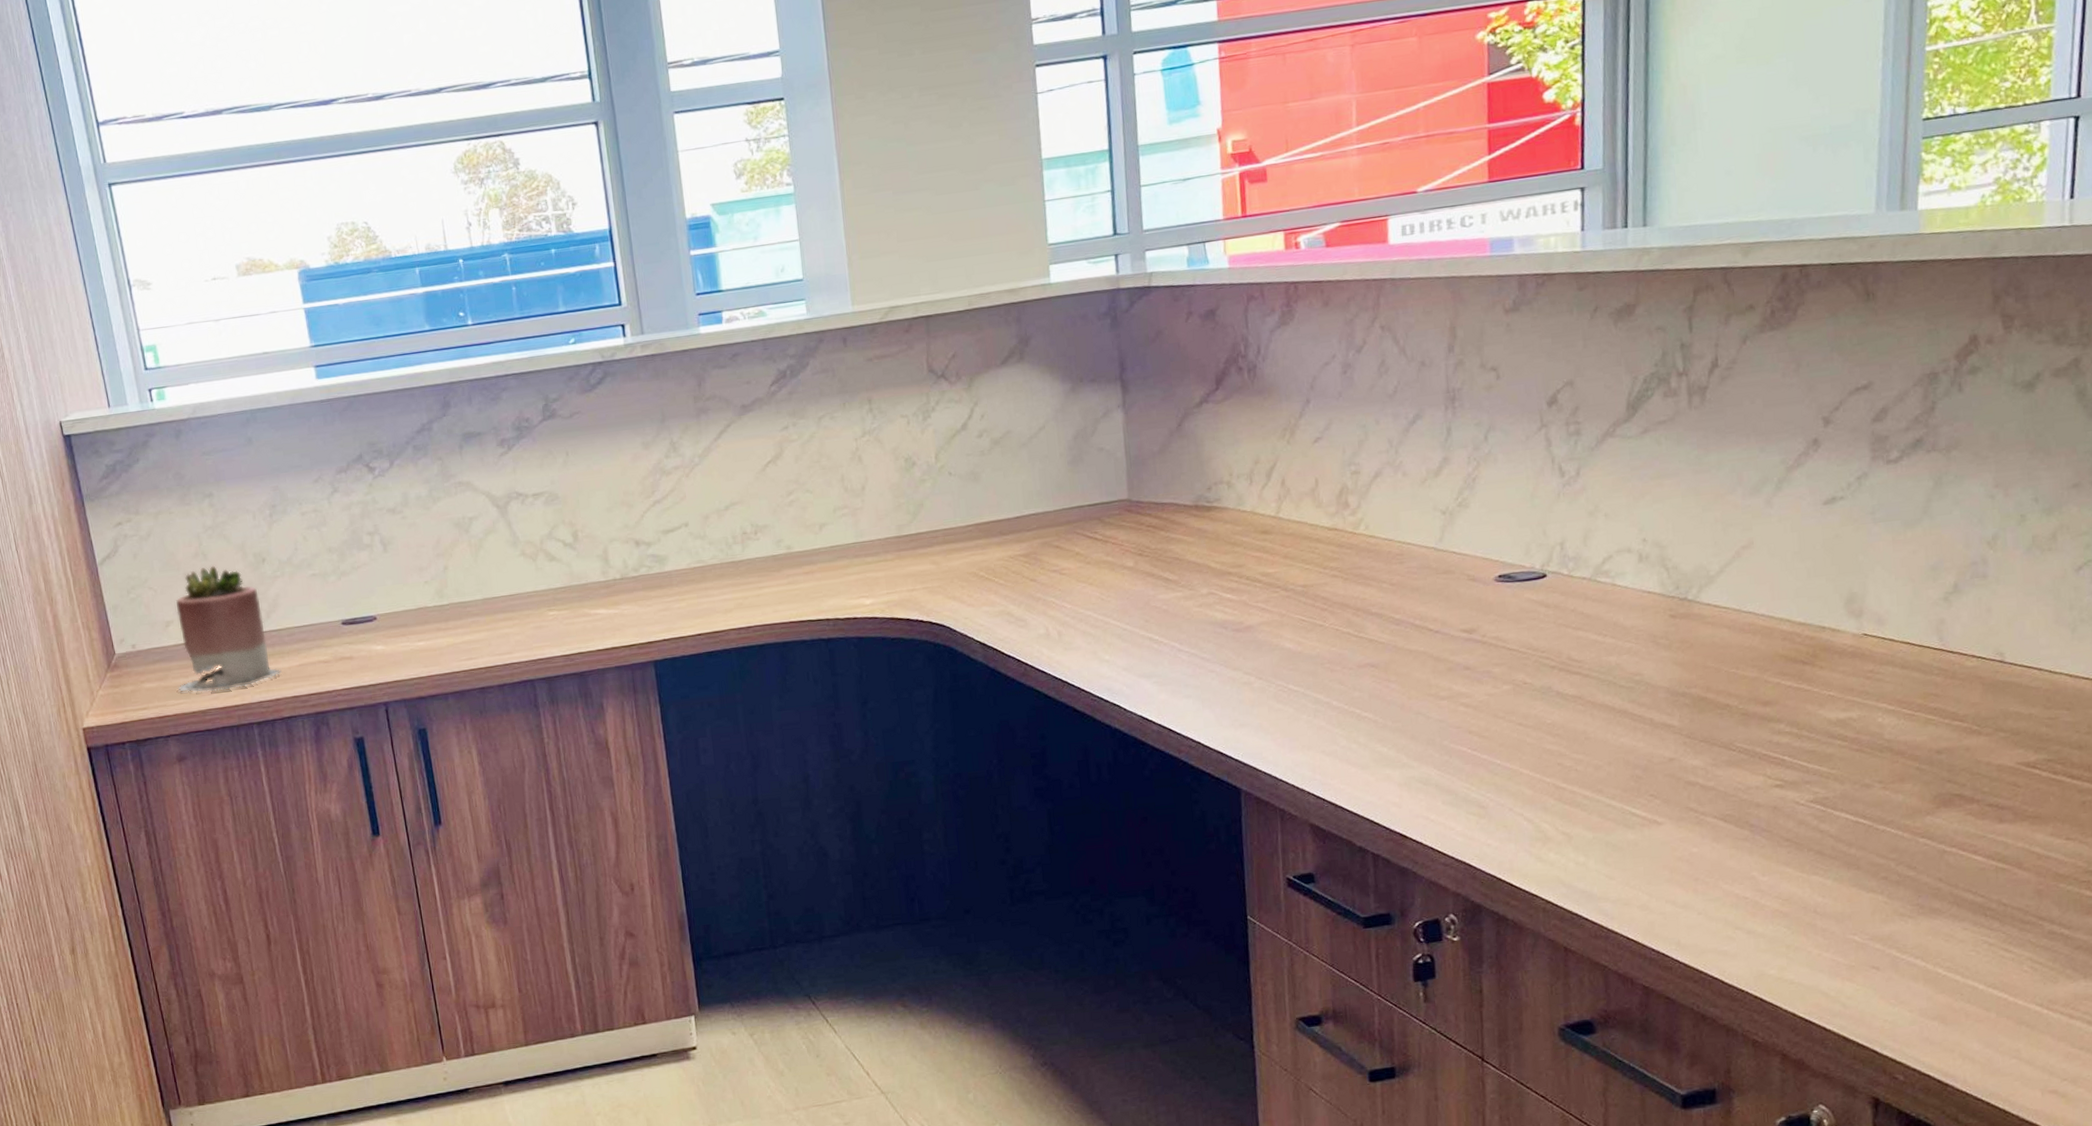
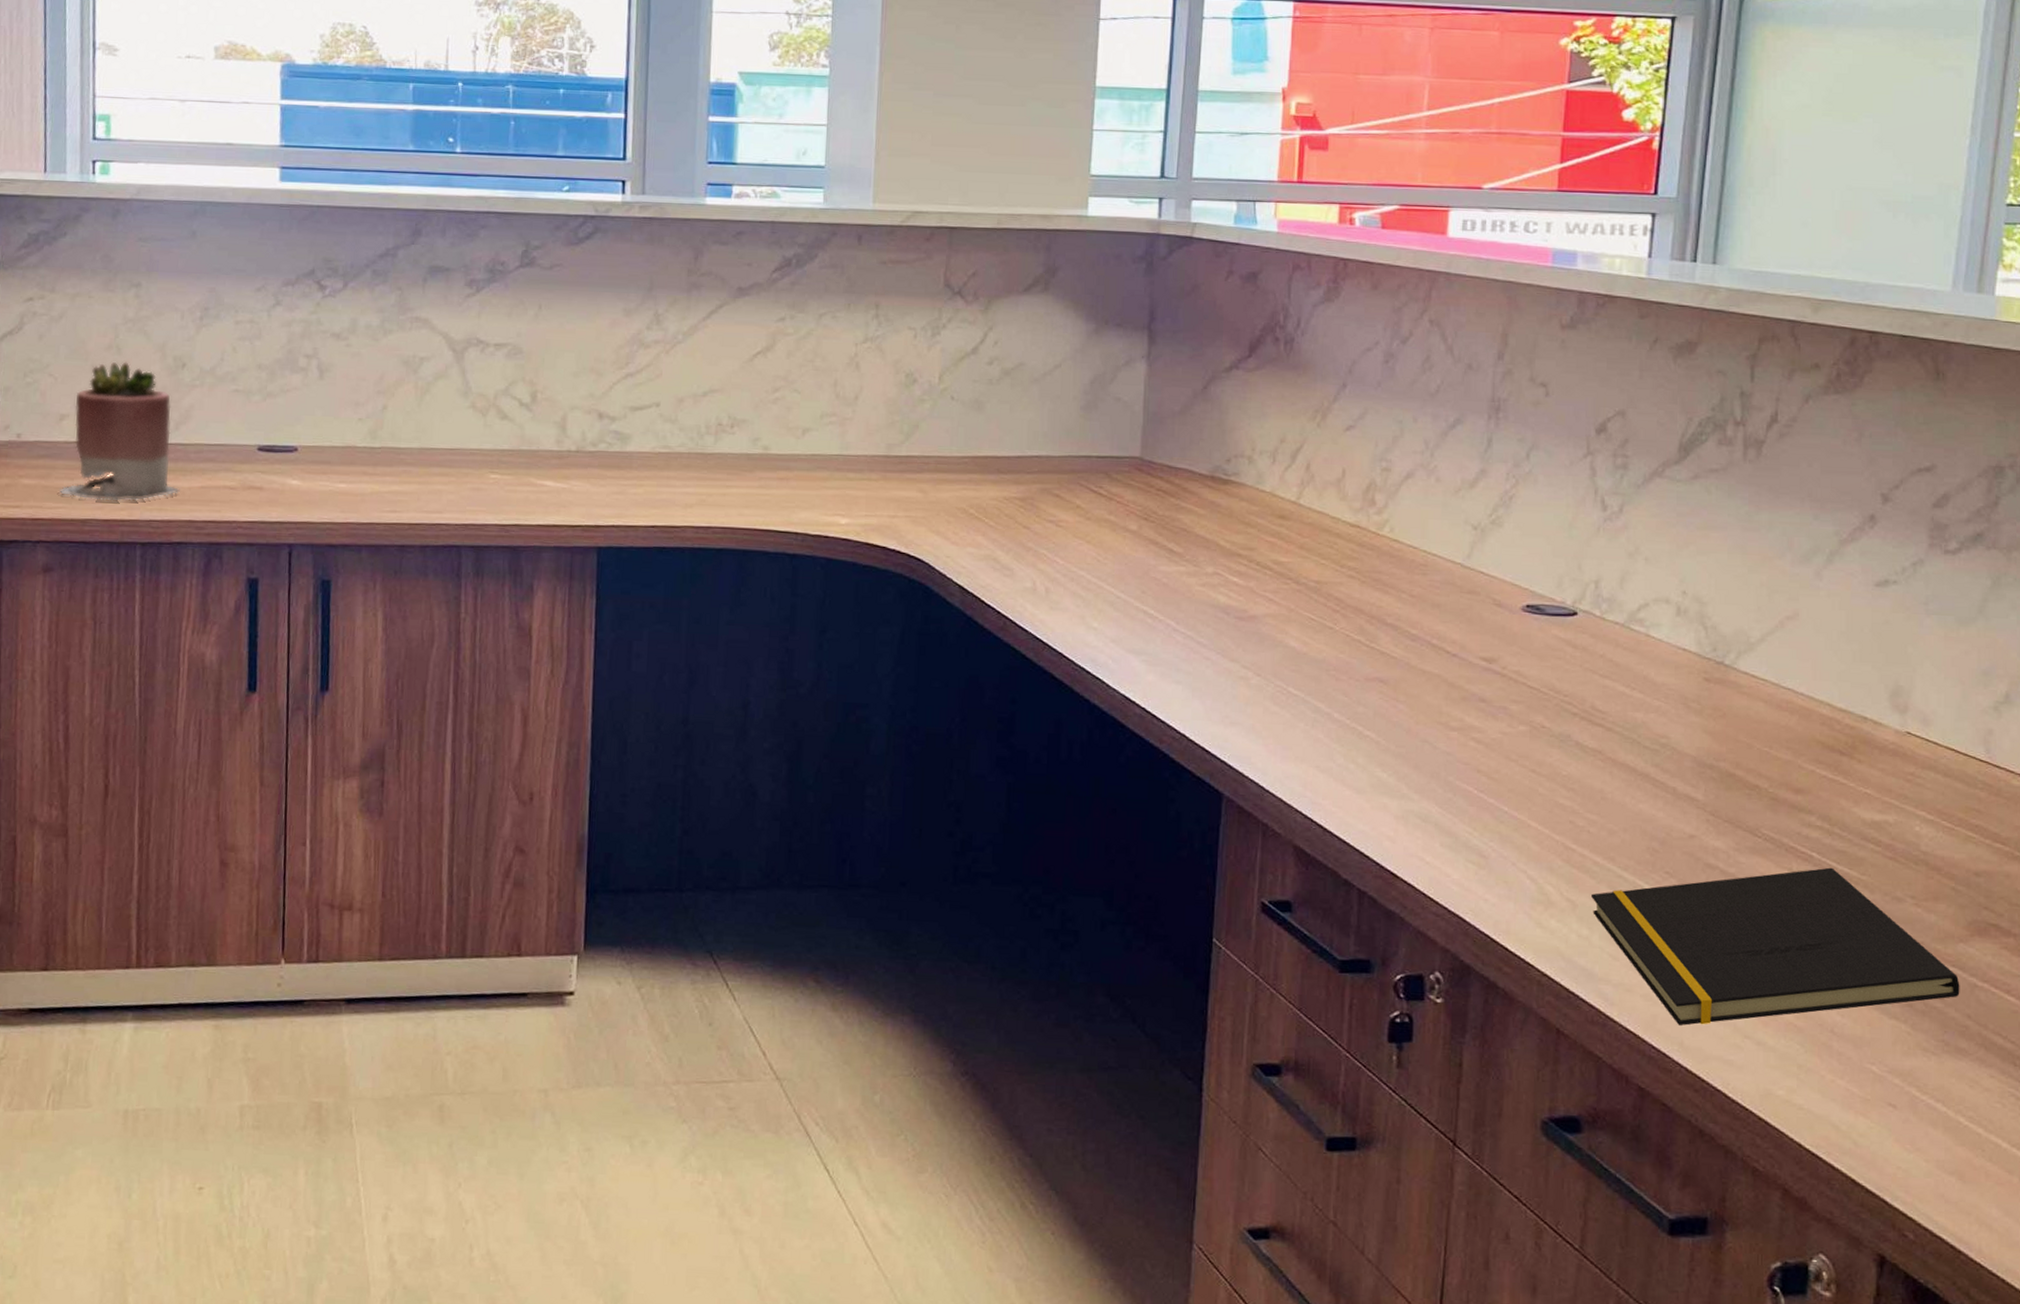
notepad: none [1584,767,1931,927] -> present [1592,867,1960,1026]

